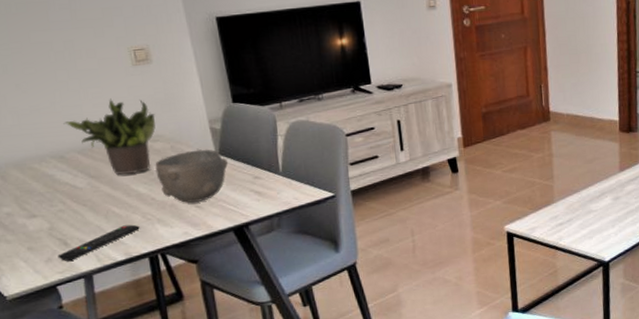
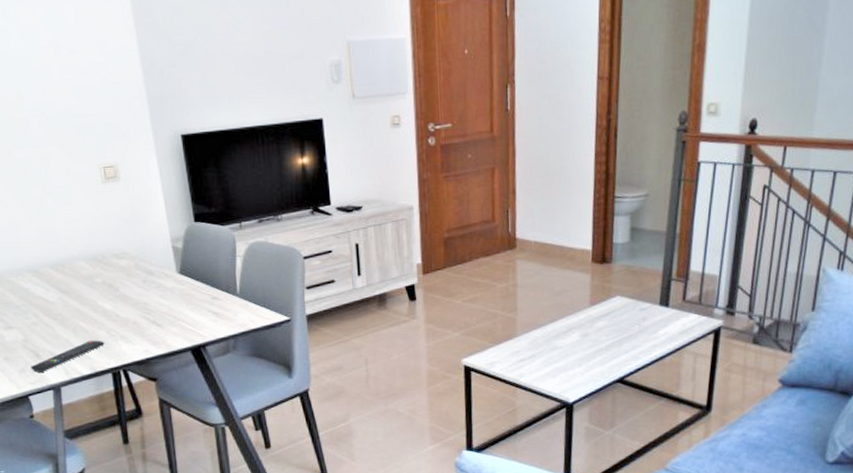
potted plant: present [63,98,156,176] -> none [38,215,122,291]
bowl: present [155,149,228,203] -> none [120,268,188,321]

